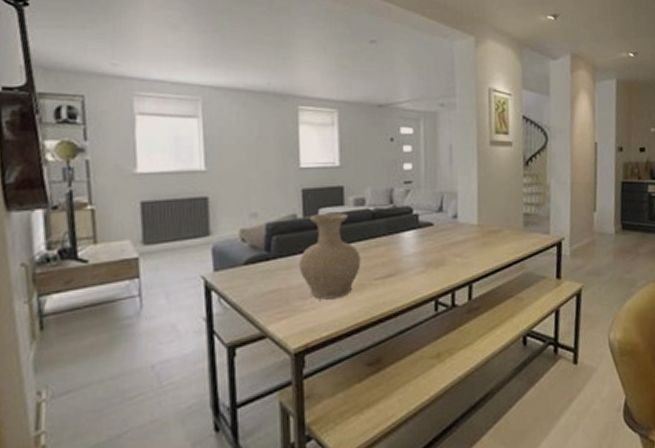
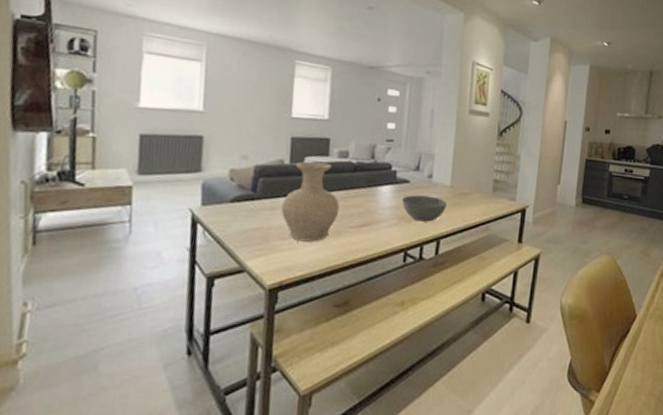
bowl: none [427,237,476,266] -> present [402,195,447,222]

